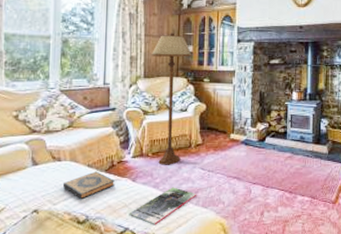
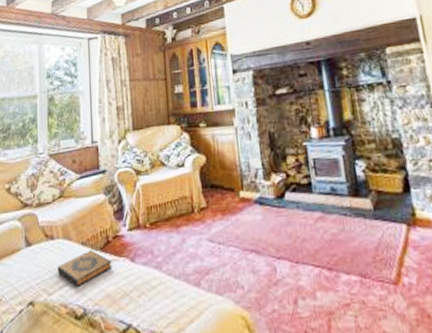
magazine: present [129,187,197,225] -> none [130,267,208,321]
floor lamp: present [150,33,192,165] -> none [137,73,184,239]

